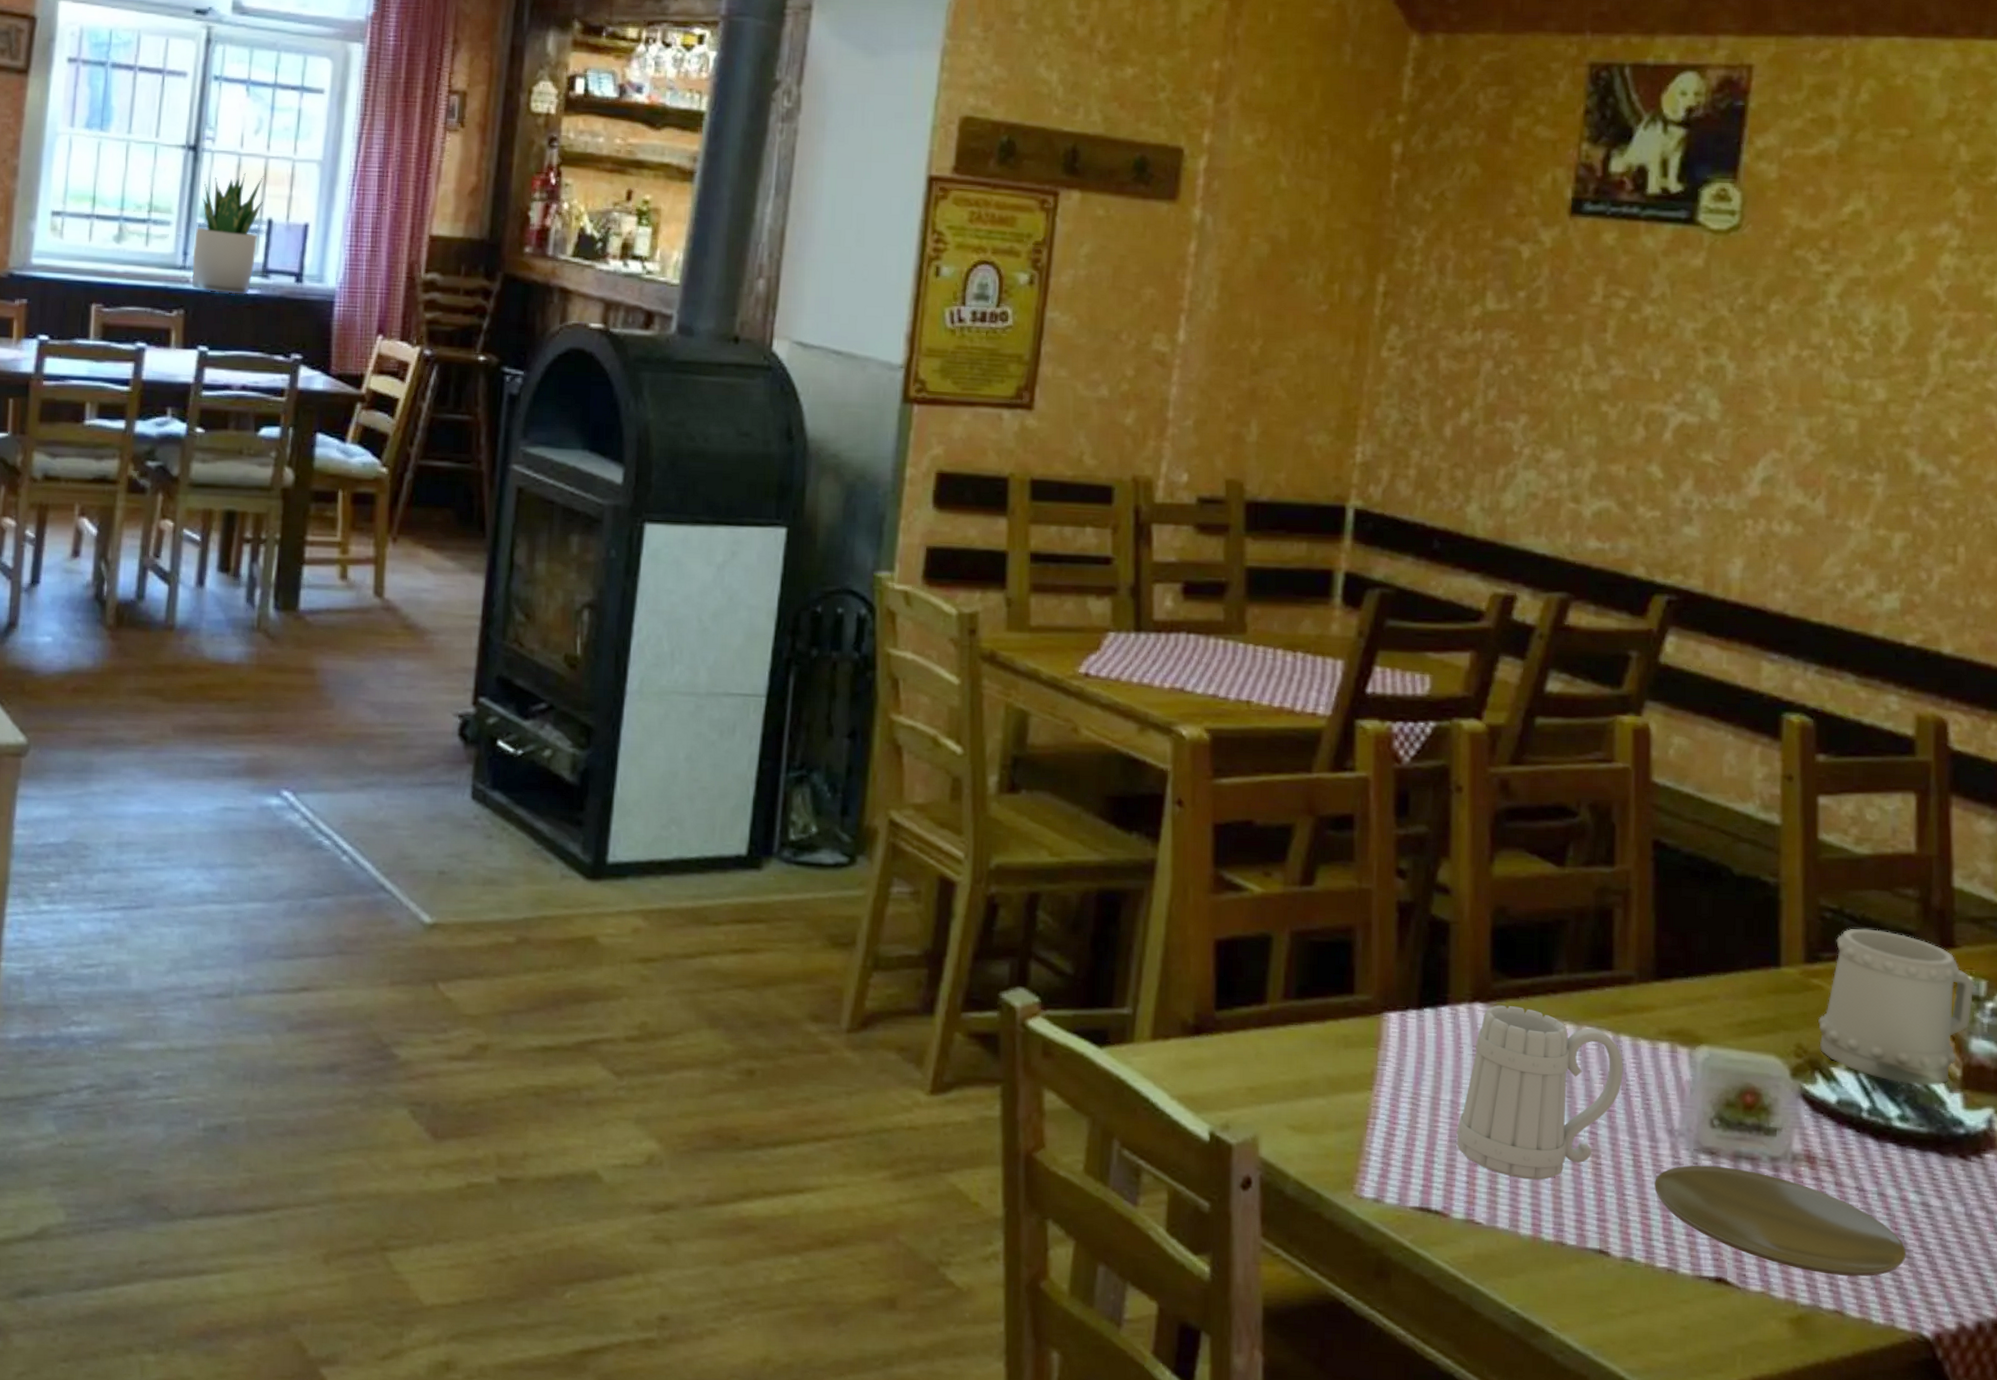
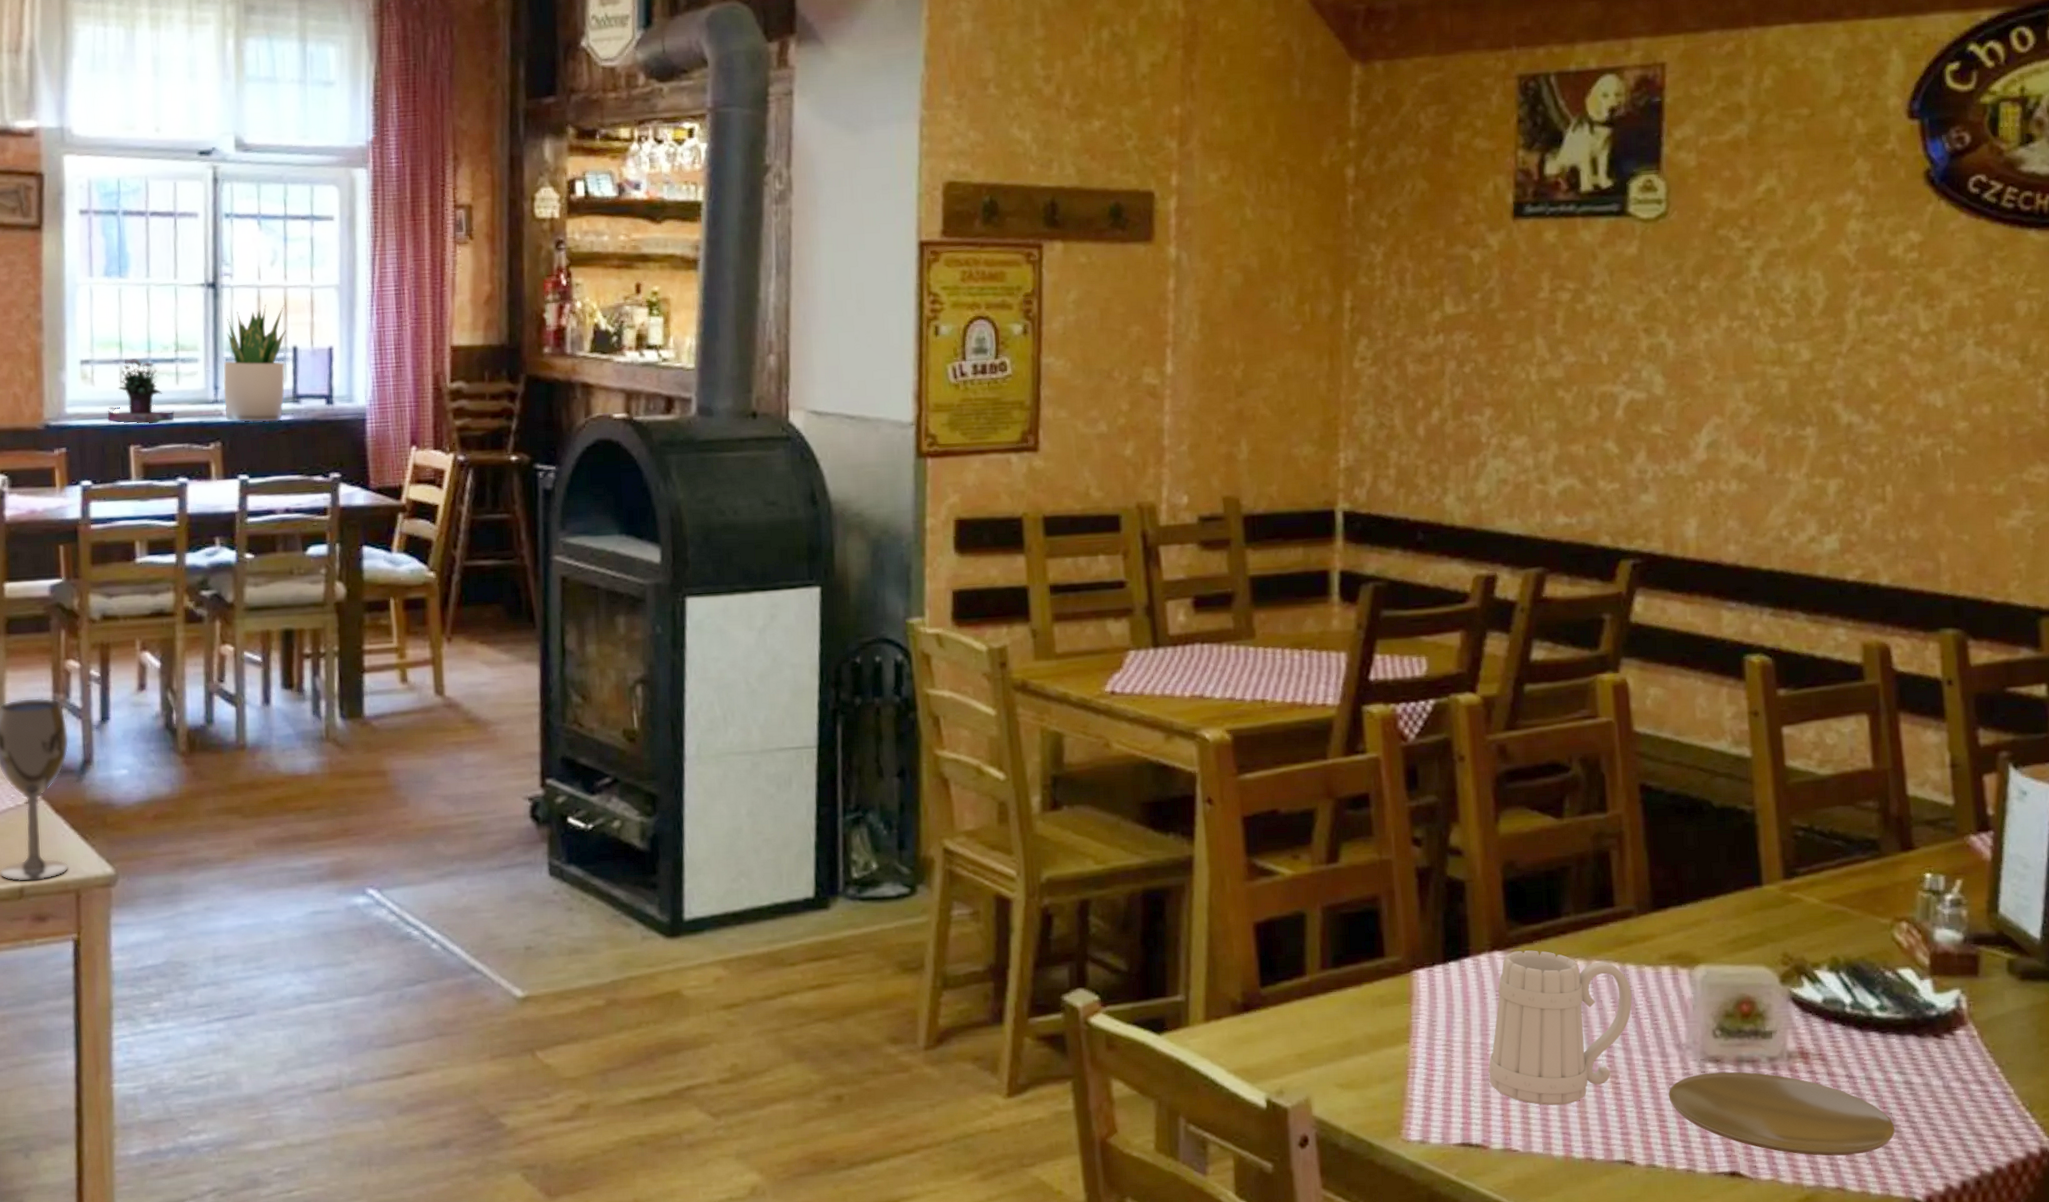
potted flower: none [72,215,140,284] -> present [107,358,175,425]
beer mug: present [1818,928,1975,1086] -> none [1800,841,1934,978]

